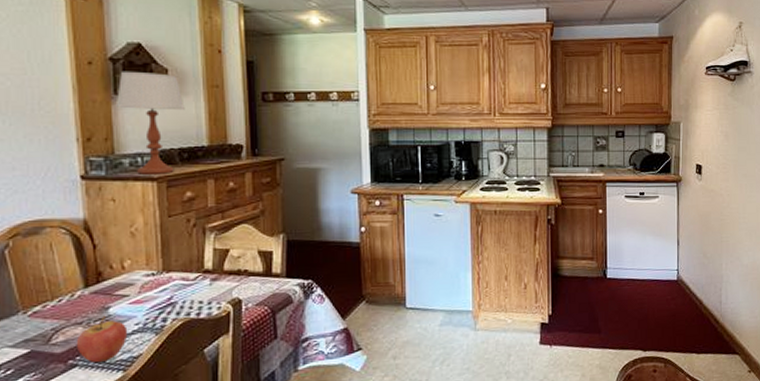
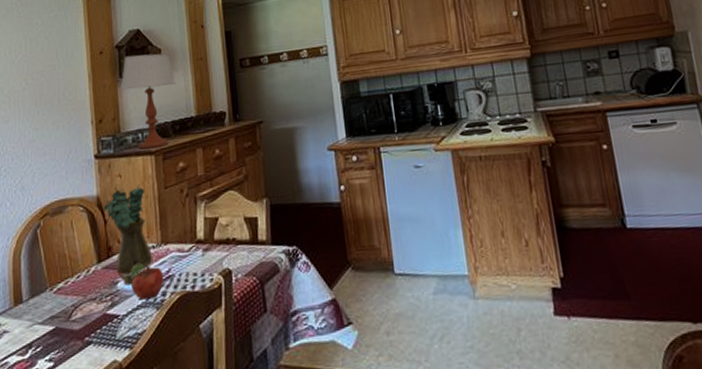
fruit: present [76,315,128,364] -> none [91,290,134,341]
vase: none [91,210,153,311] -> present [103,185,154,286]
fruit: none [124,290,165,325] -> present [130,263,164,300]

